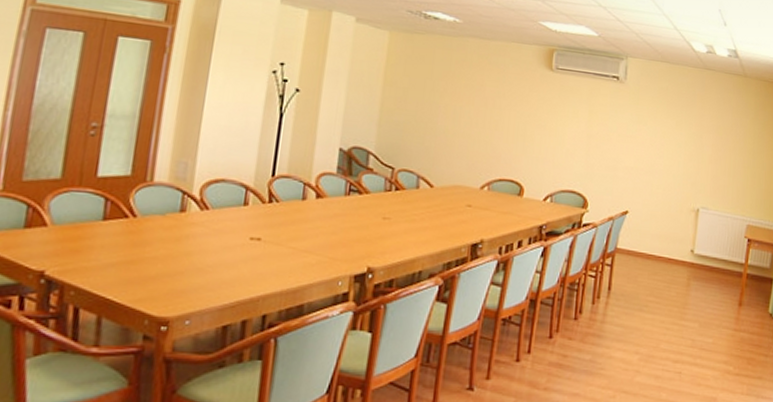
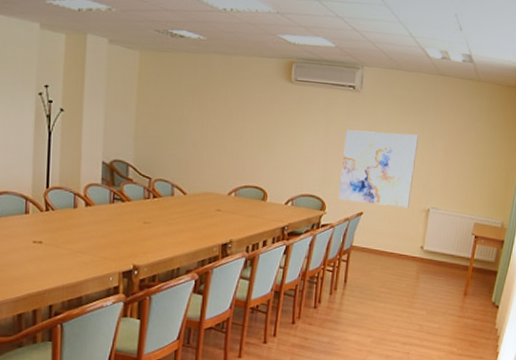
wall art: none [601,121,685,208] -> present [338,129,418,208]

